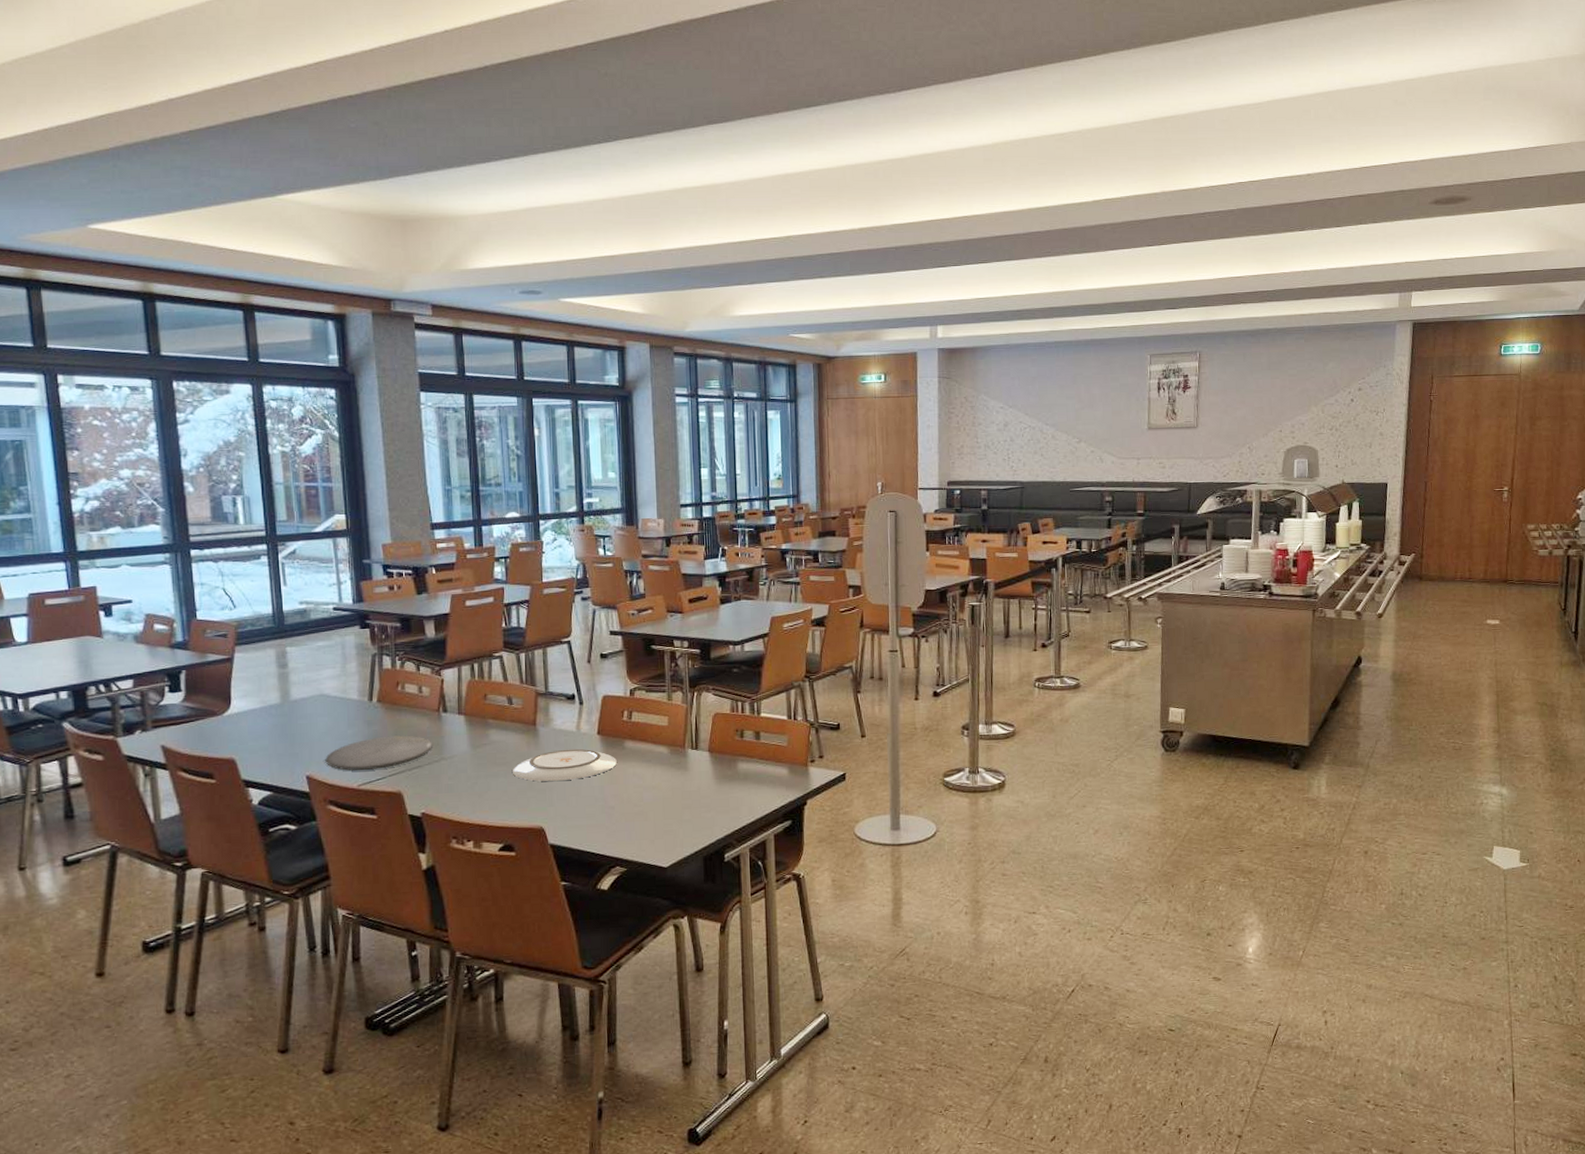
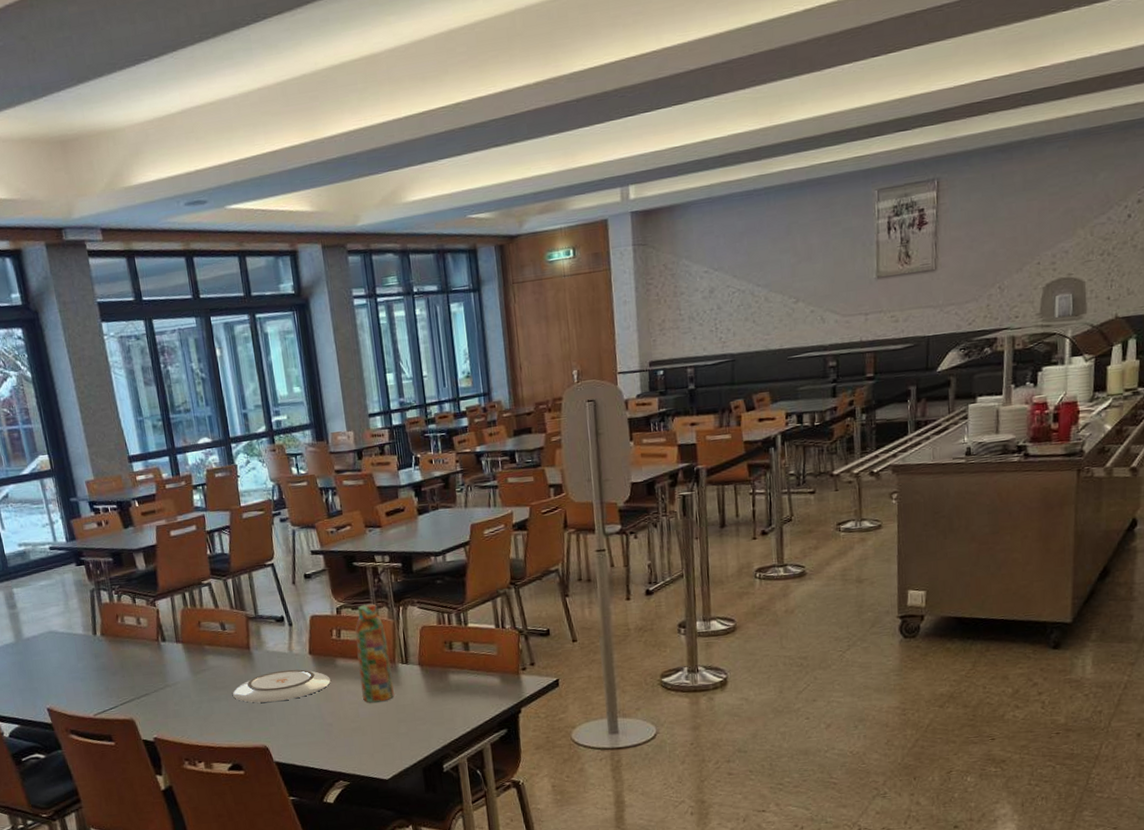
plate: present [325,735,432,771] -> none [61,665,156,702]
water bottle: none [646,687,681,787] -> present [355,603,394,703]

